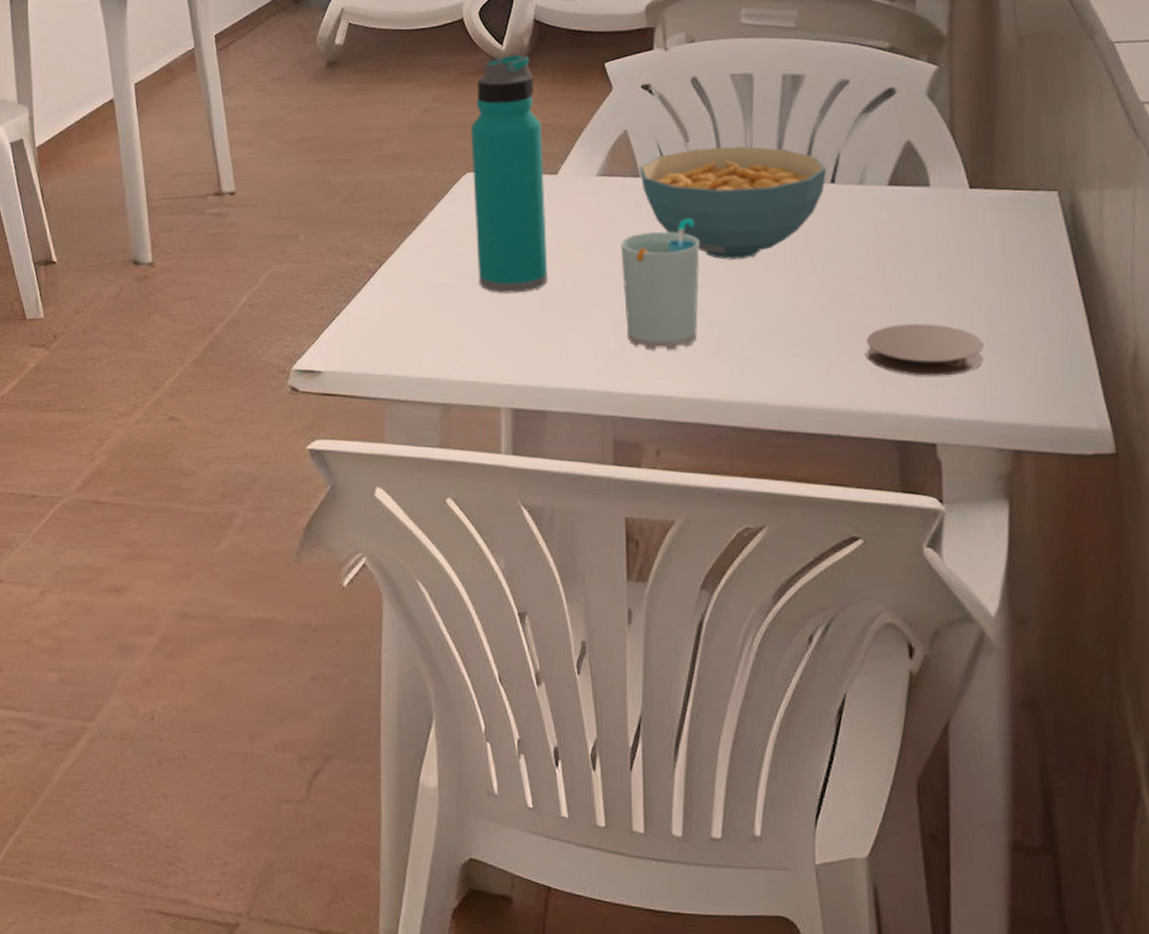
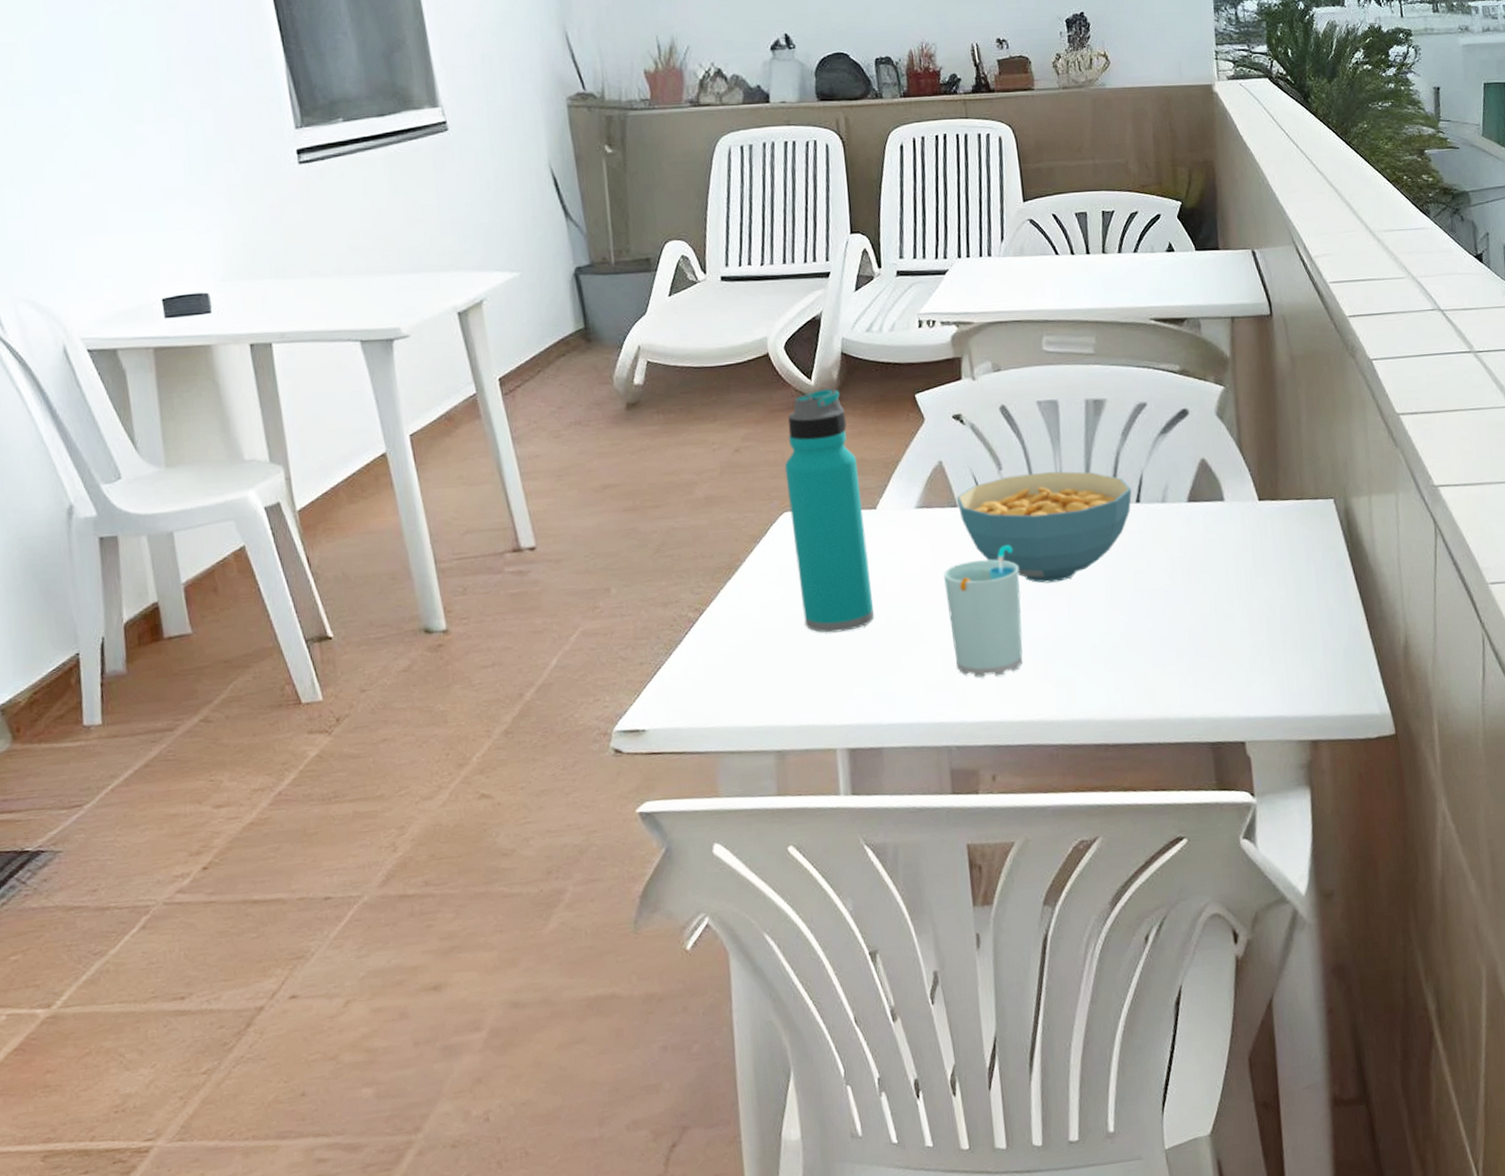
coaster: present [865,323,984,376] -> none [1178,630,1281,680]

